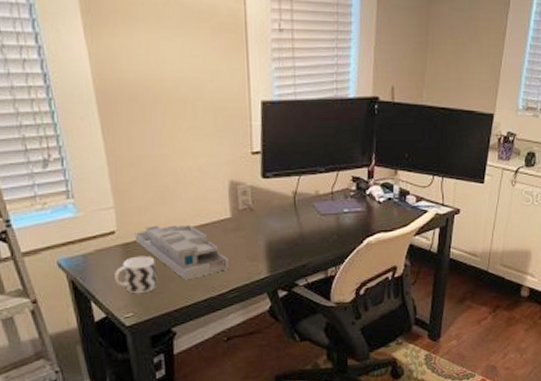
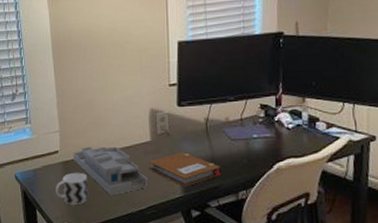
notebook: none [229,228,312,267] -> present [149,151,223,187]

